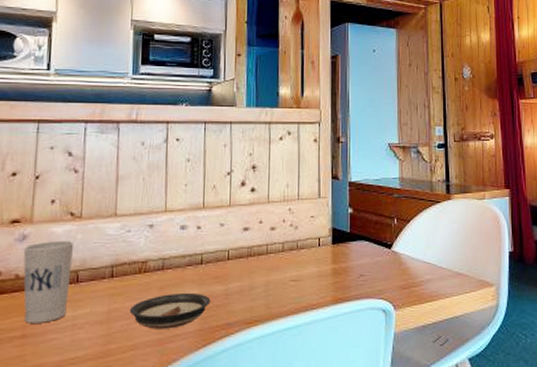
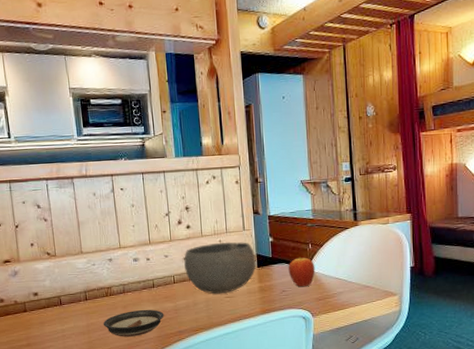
cup: present [23,240,75,323] -> none [16,273,57,336]
bowl: none [243,211,331,276] -> present [184,242,256,294]
fruit: none [368,233,400,272] -> present [288,256,315,287]

